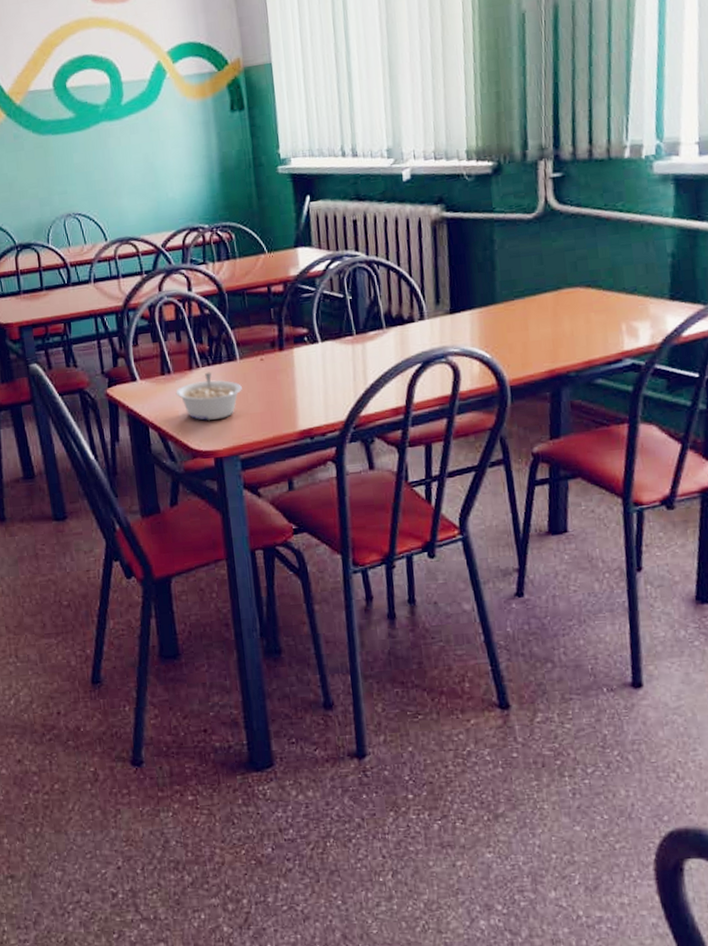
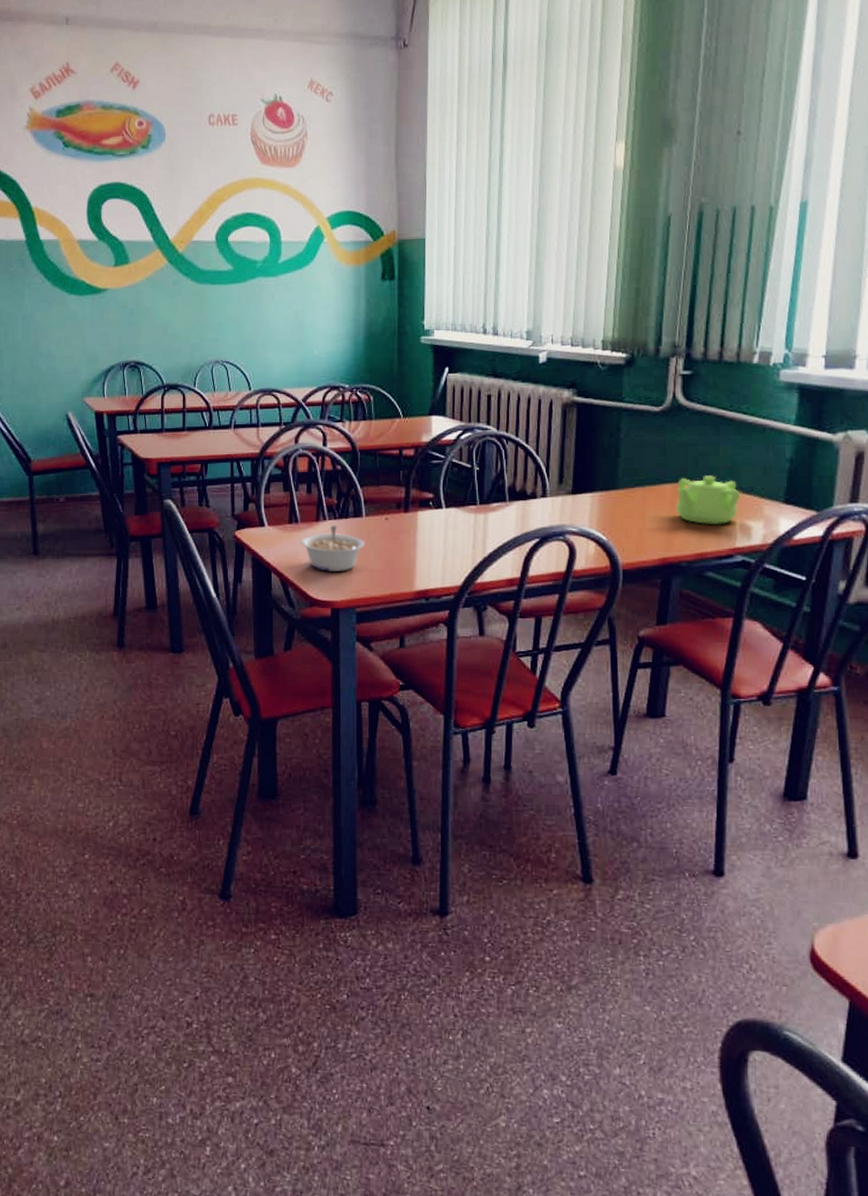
teapot: none [557,279,624,331] -> present [675,475,740,526]

